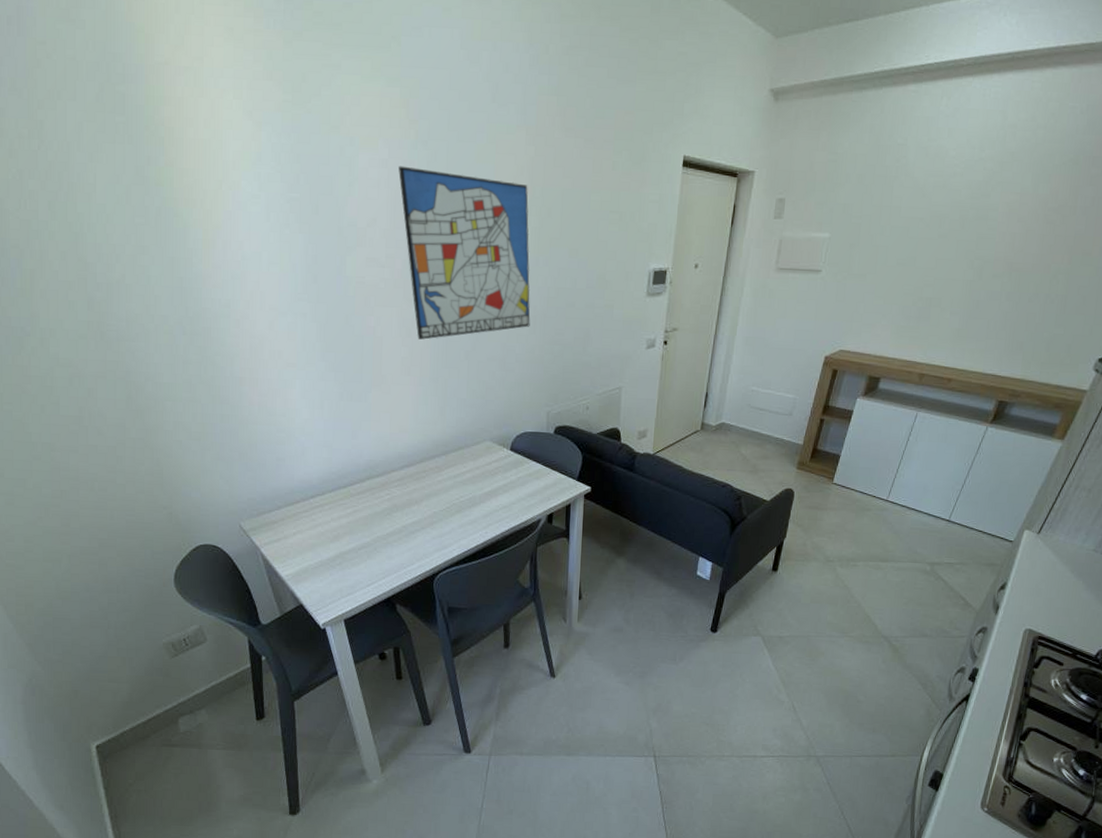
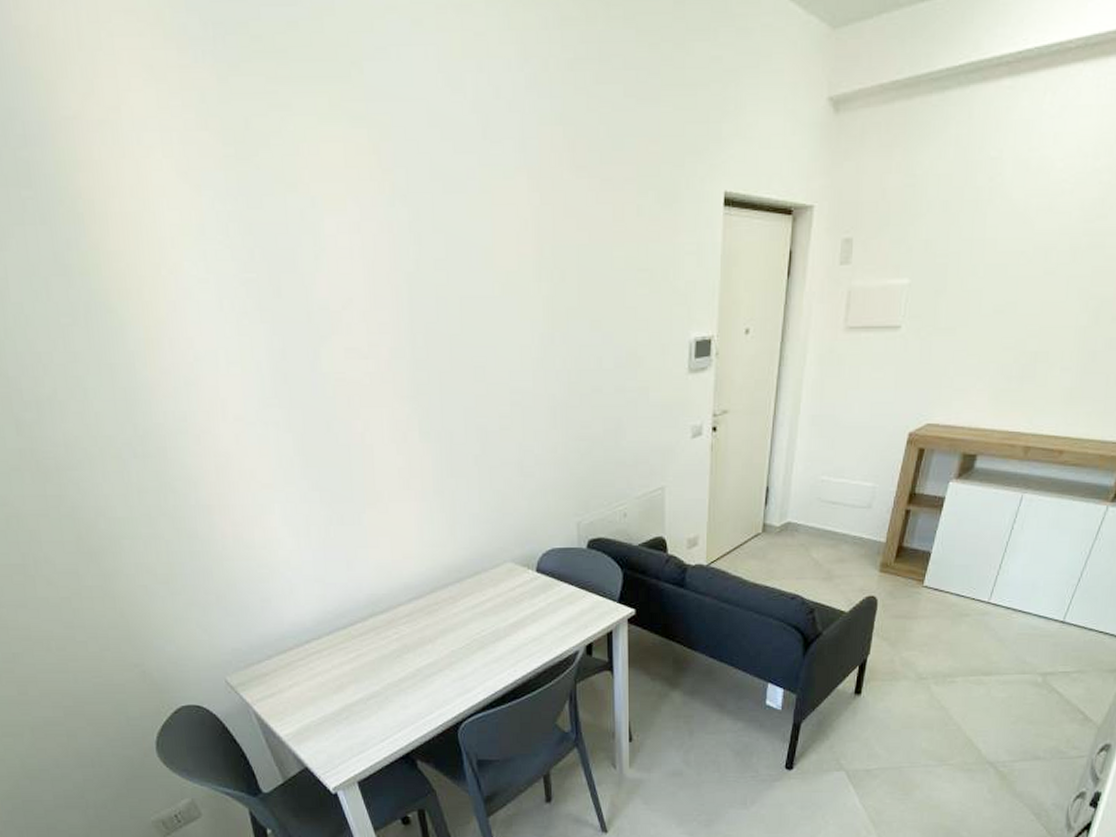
wall art: present [398,165,531,340] -> none [374,229,549,445]

